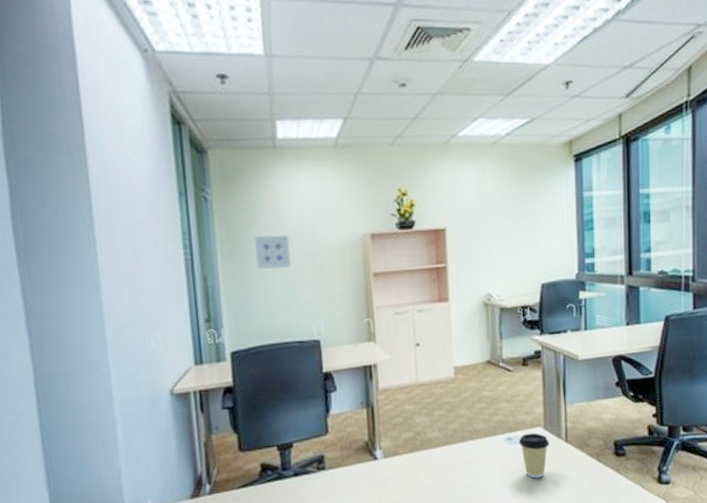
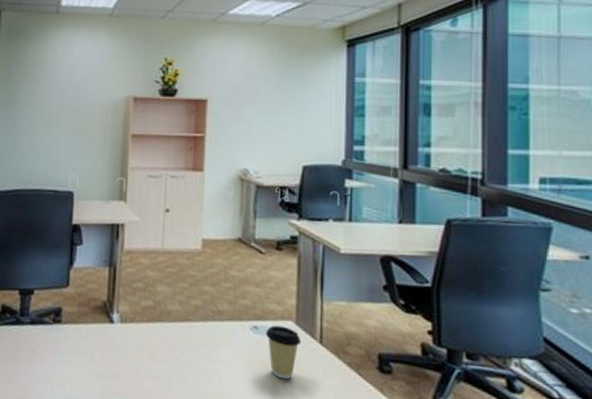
wall art: present [254,235,292,269] -> none [27,89,59,120]

